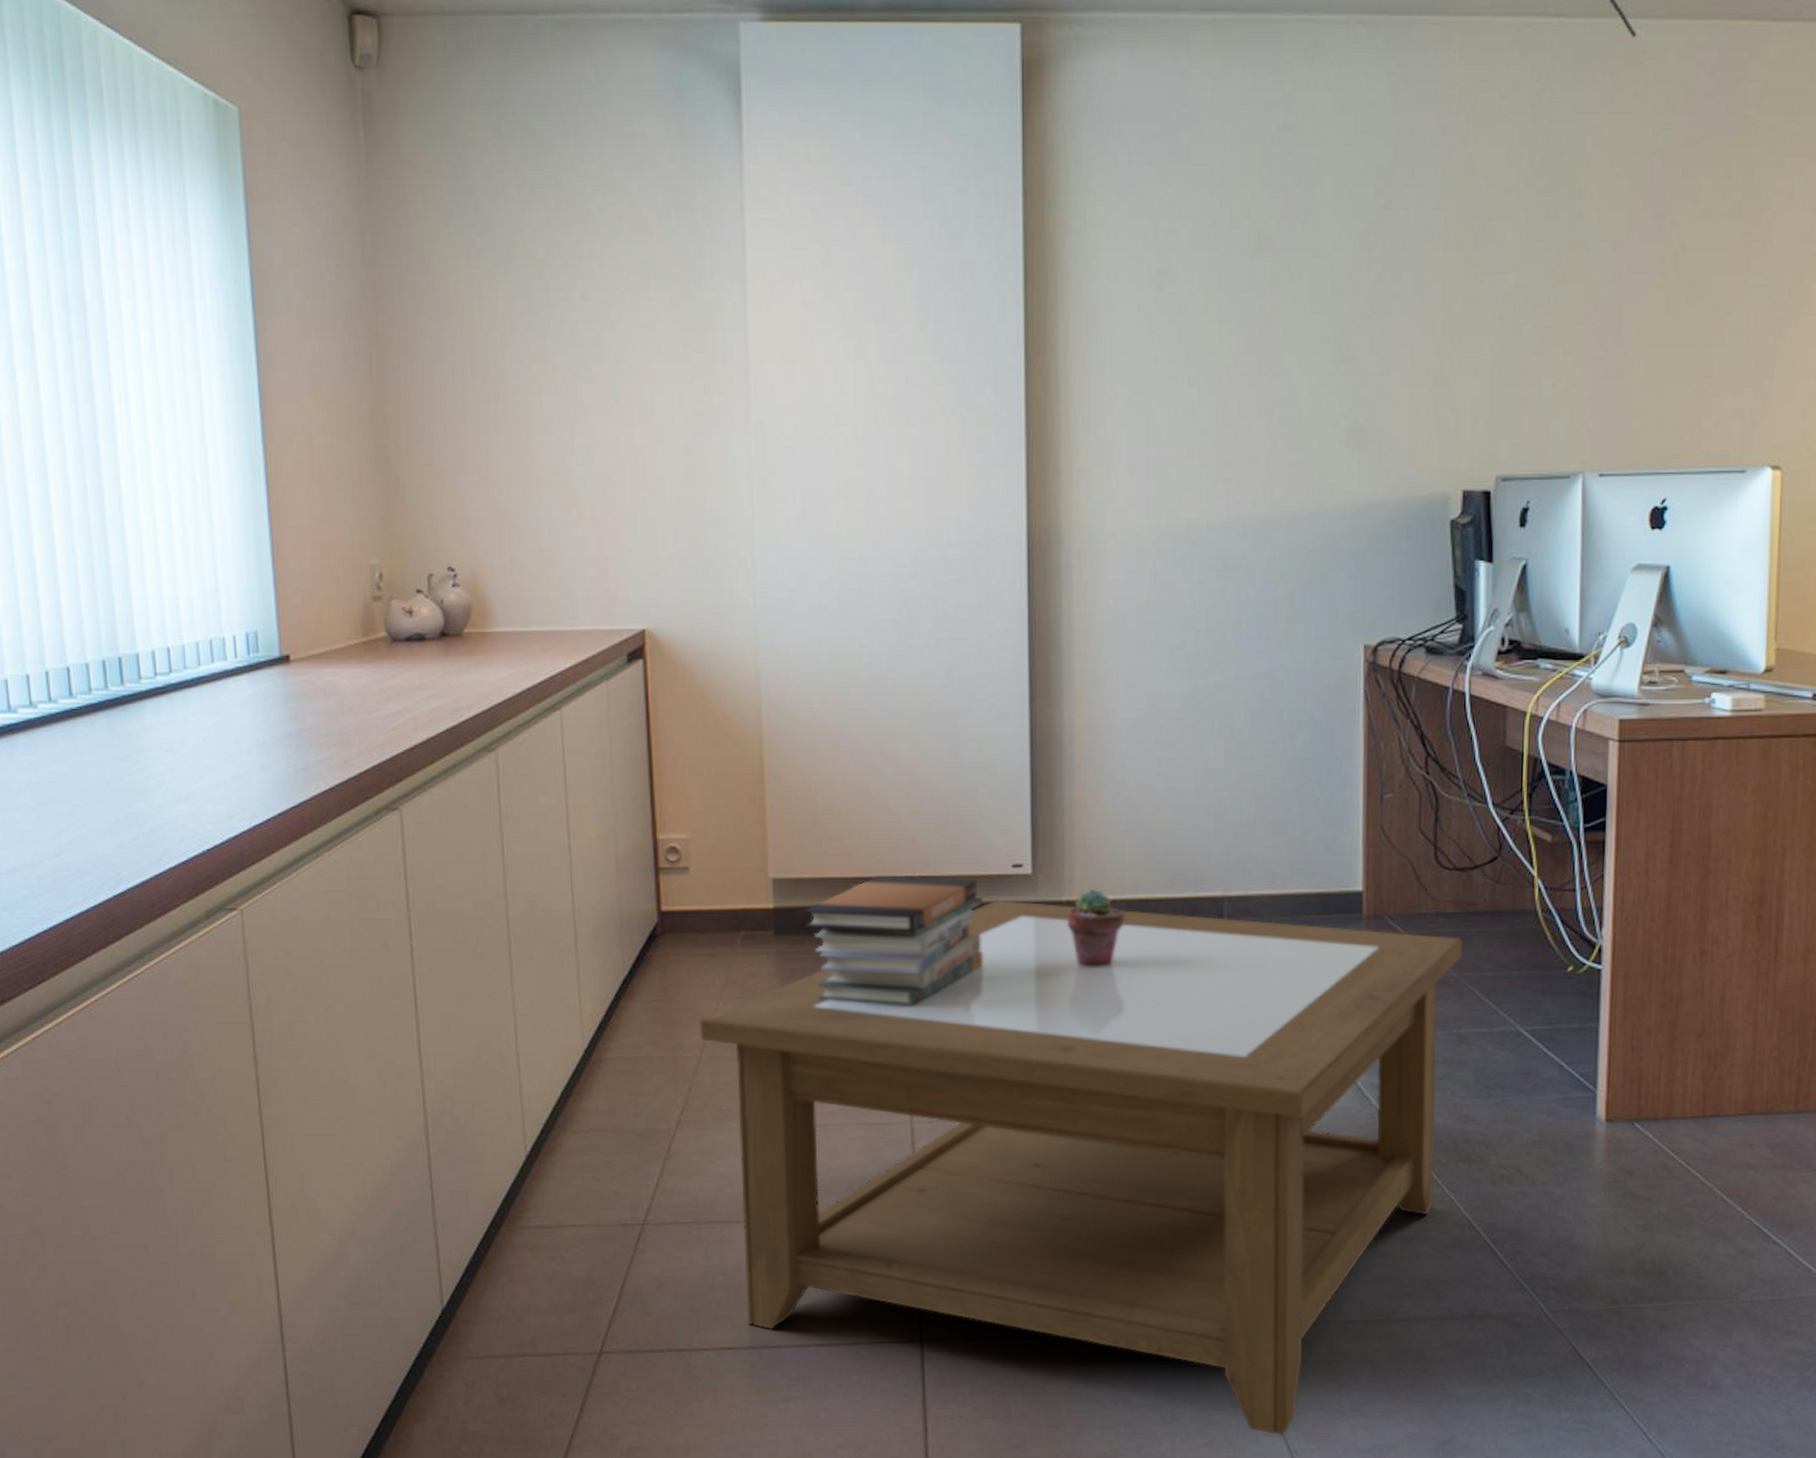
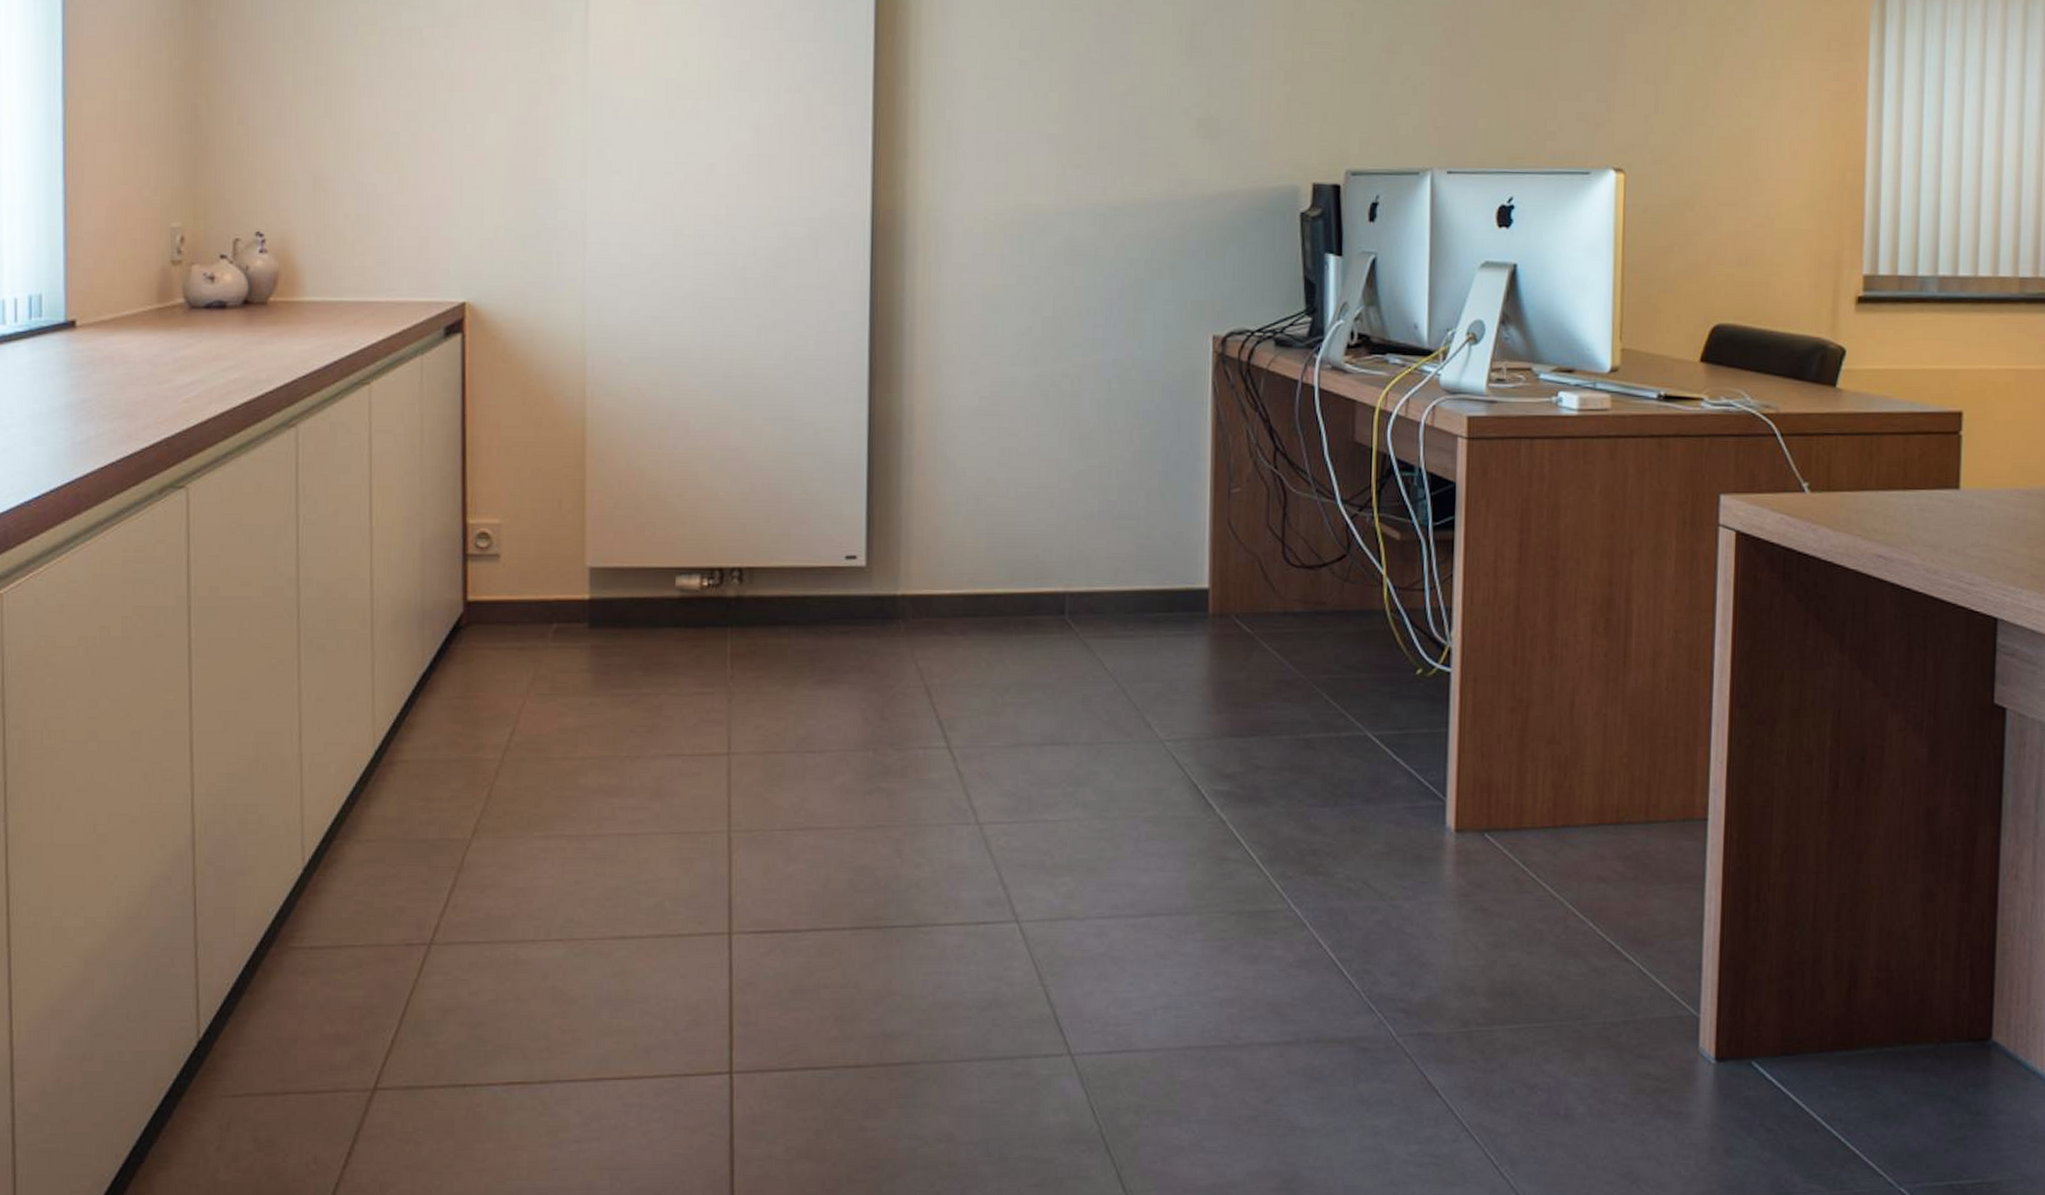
coffee table: present [700,900,1463,1435] -> none [503,593,1310,1174]
book stack: present [805,875,983,1008] -> none [622,566,814,707]
potted succulent: present [1067,890,1124,967] -> none [901,583,962,666]

